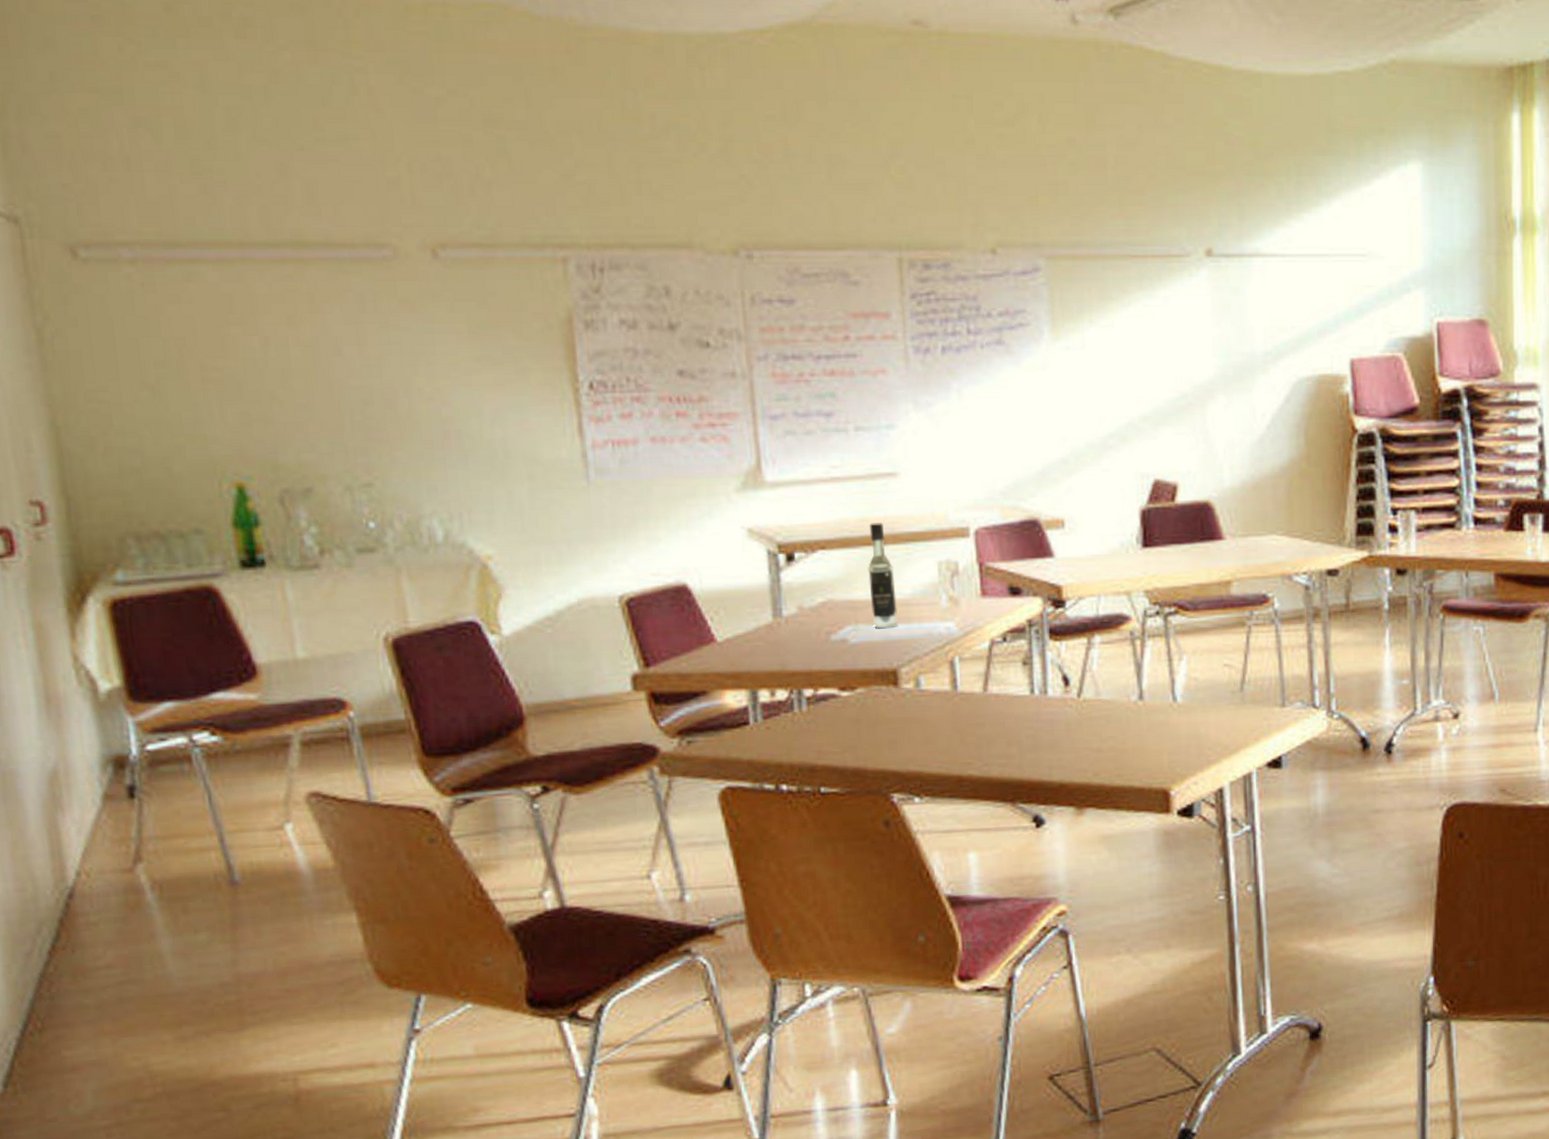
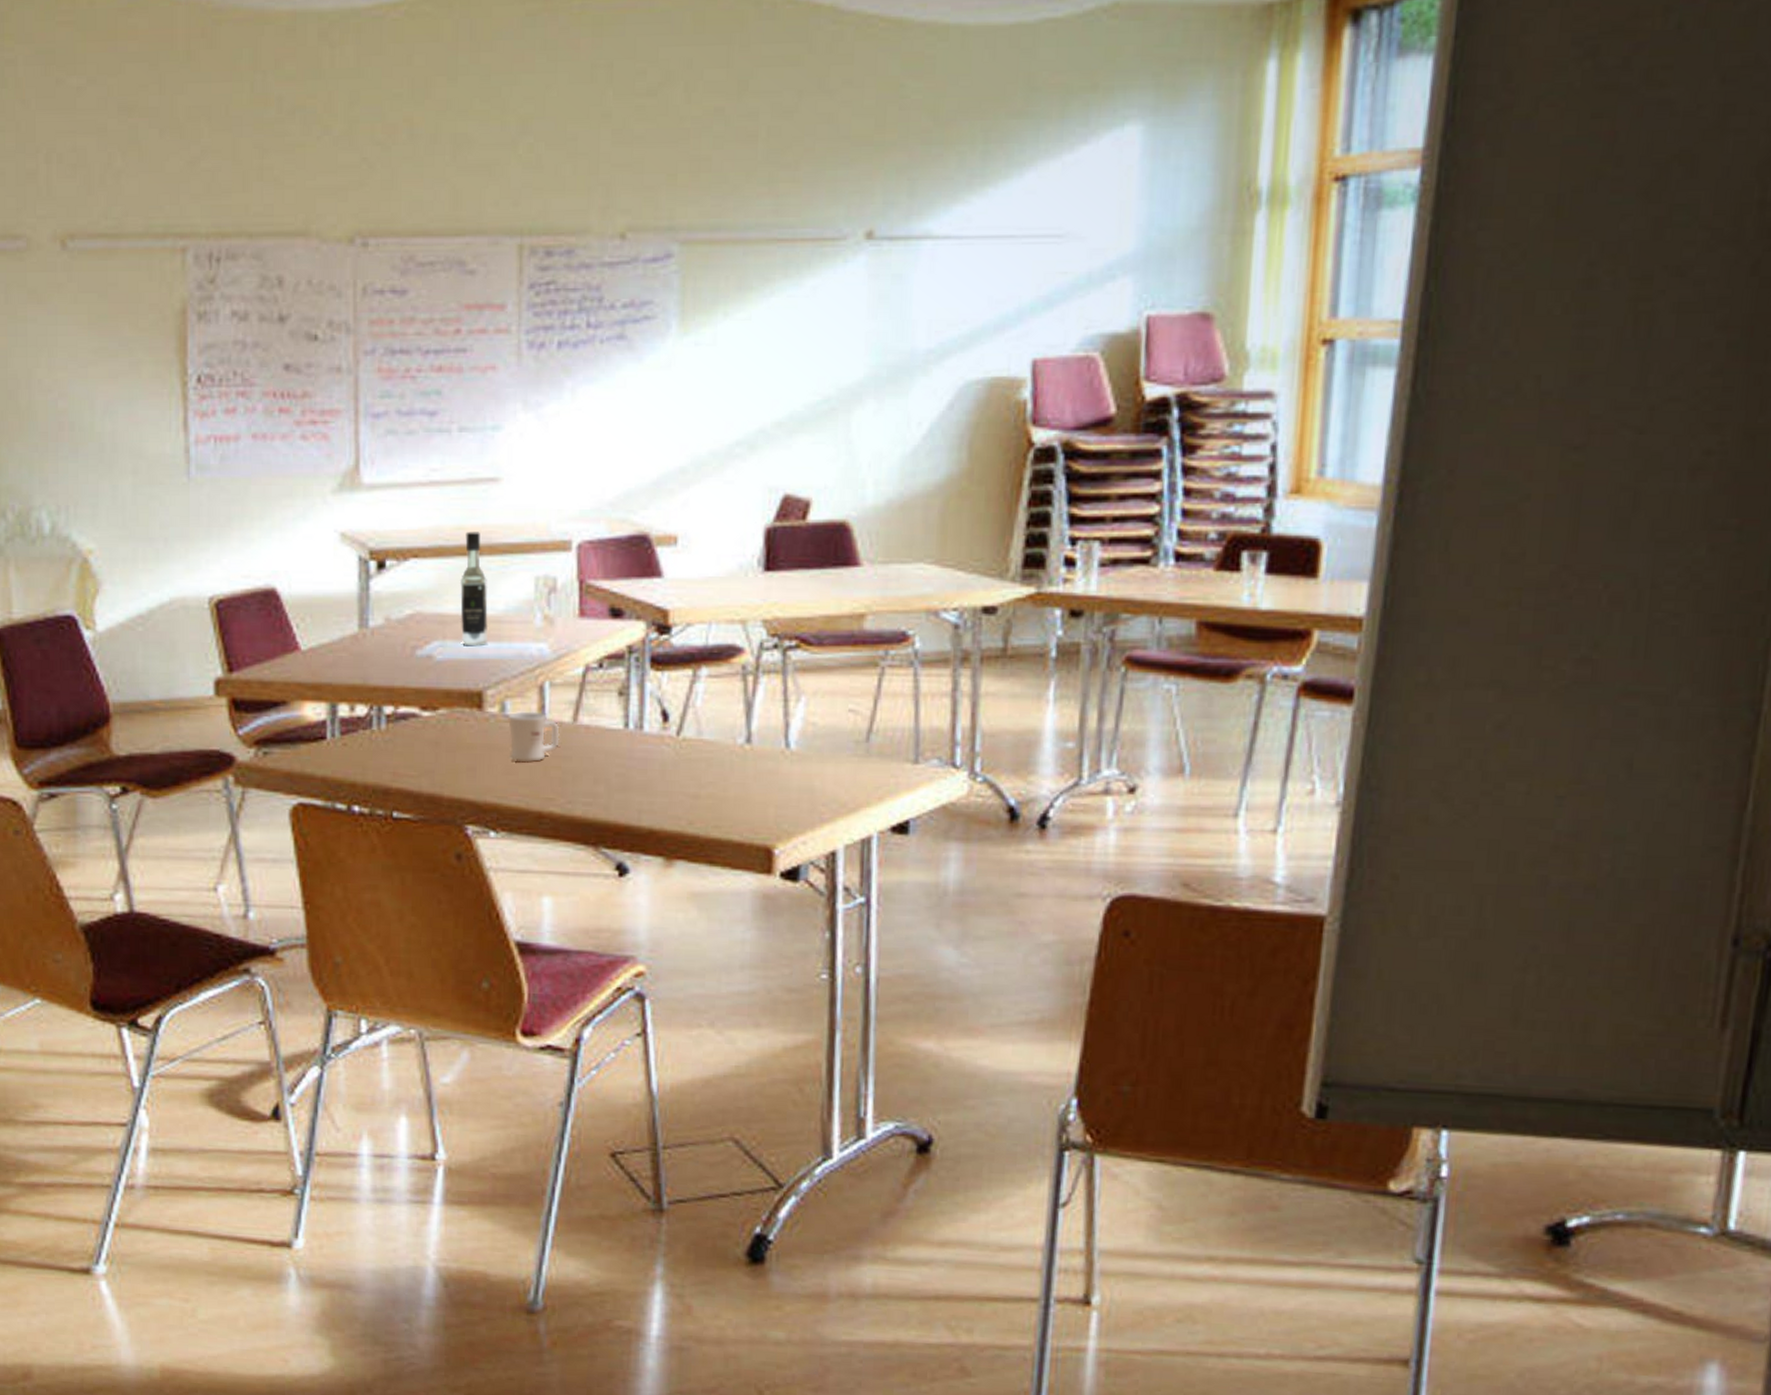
mug: none [923,685,972,732] -> present [508,711,560,763]

